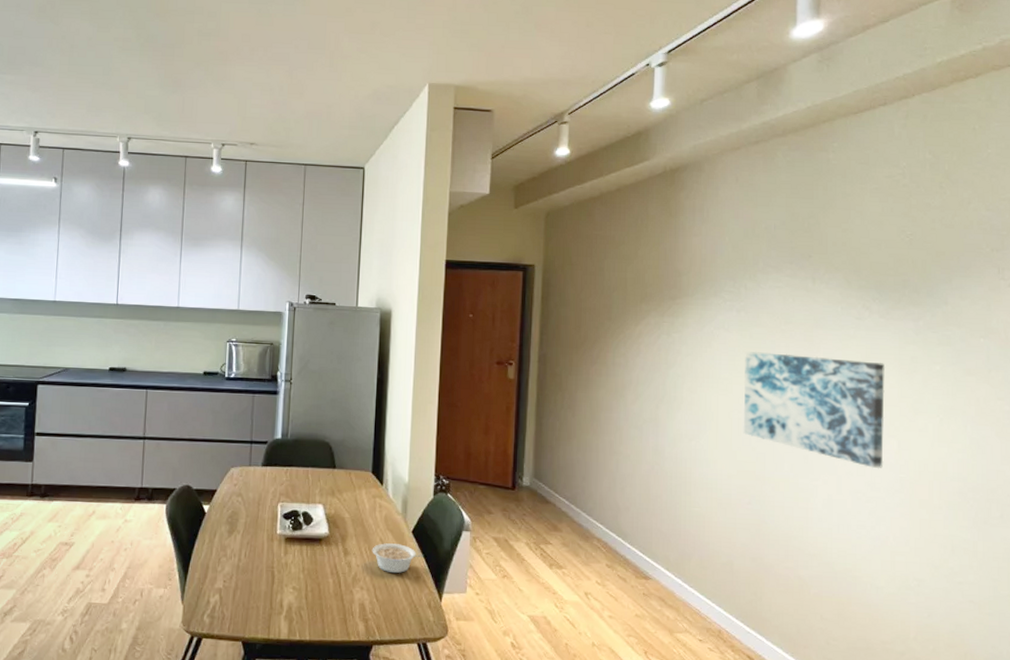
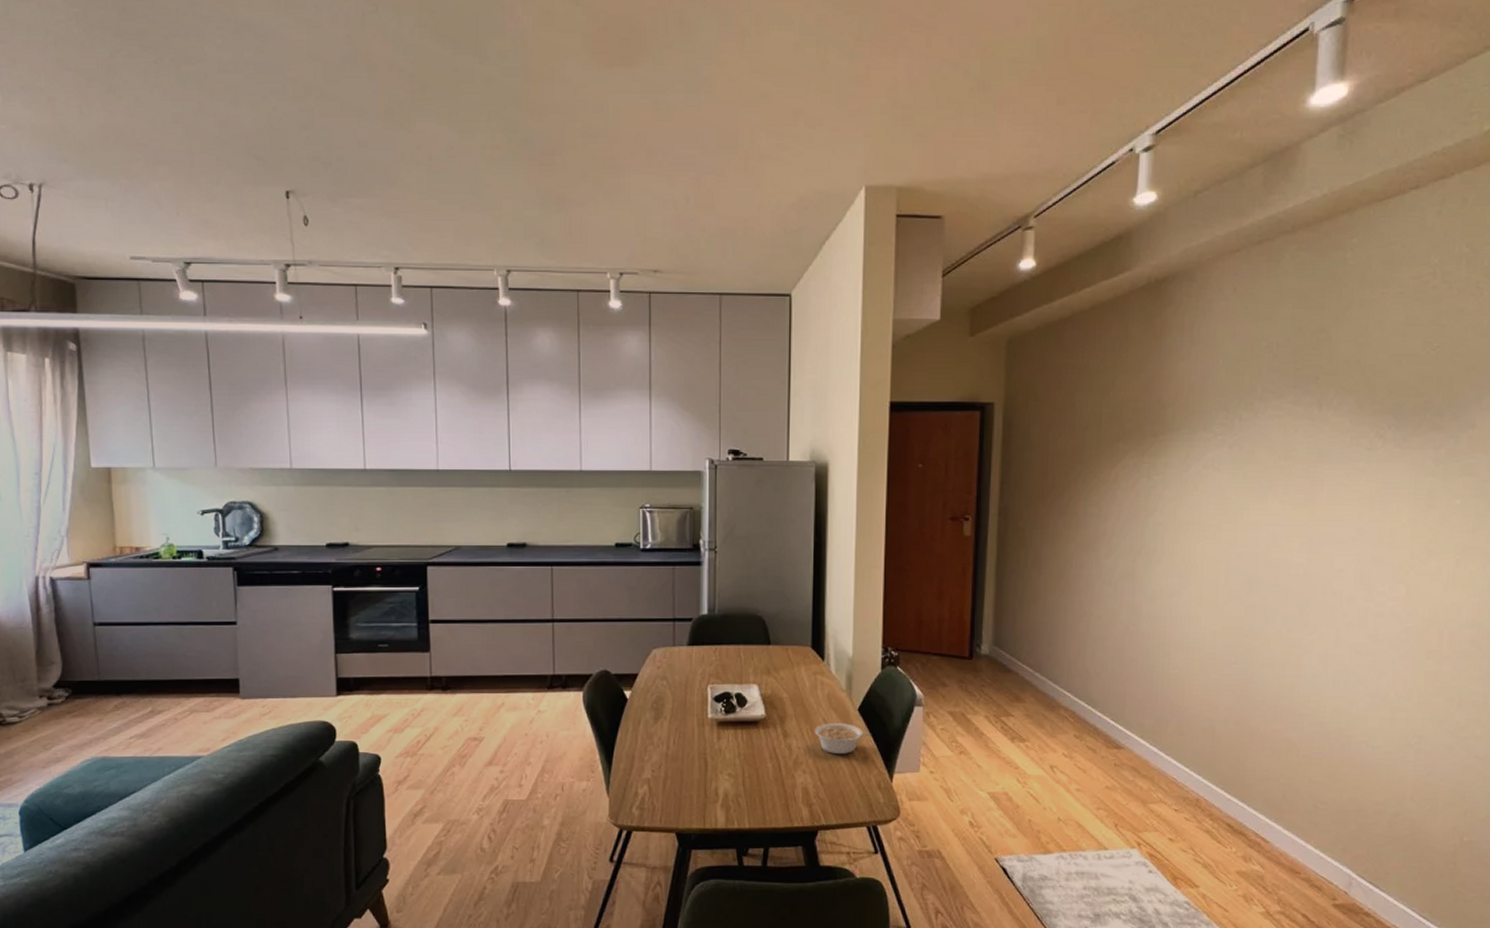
wall art: present [743,350,885,469] -> none [1231,491,1397,619]

